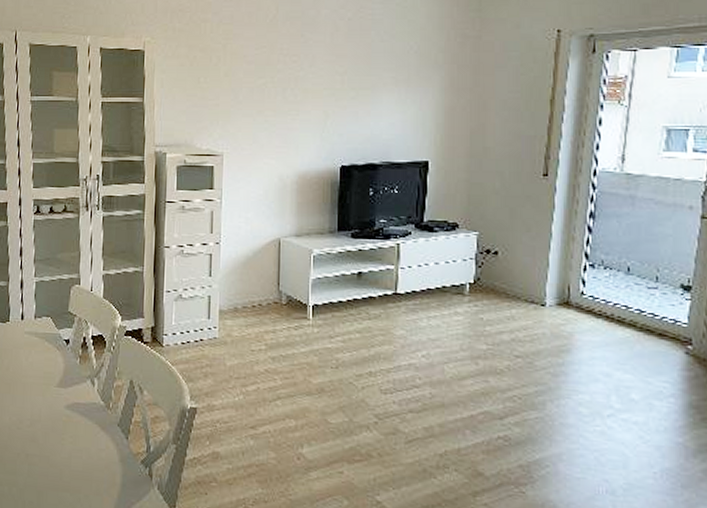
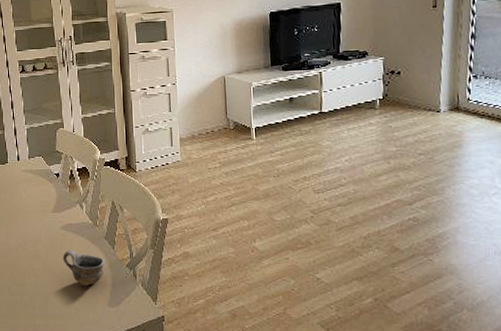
cup: none [64,435,115,483] -> present [62,250,105,287]

